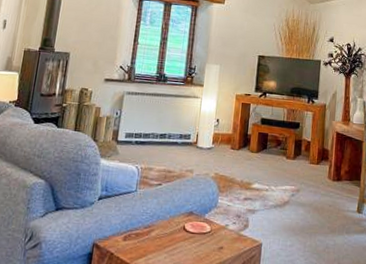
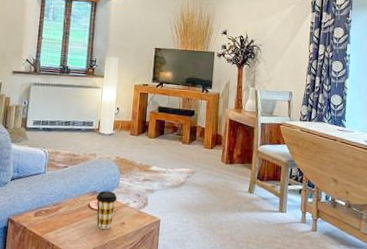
coffee cup: none [192,211,215,255] -> present [96,191,117,229]

